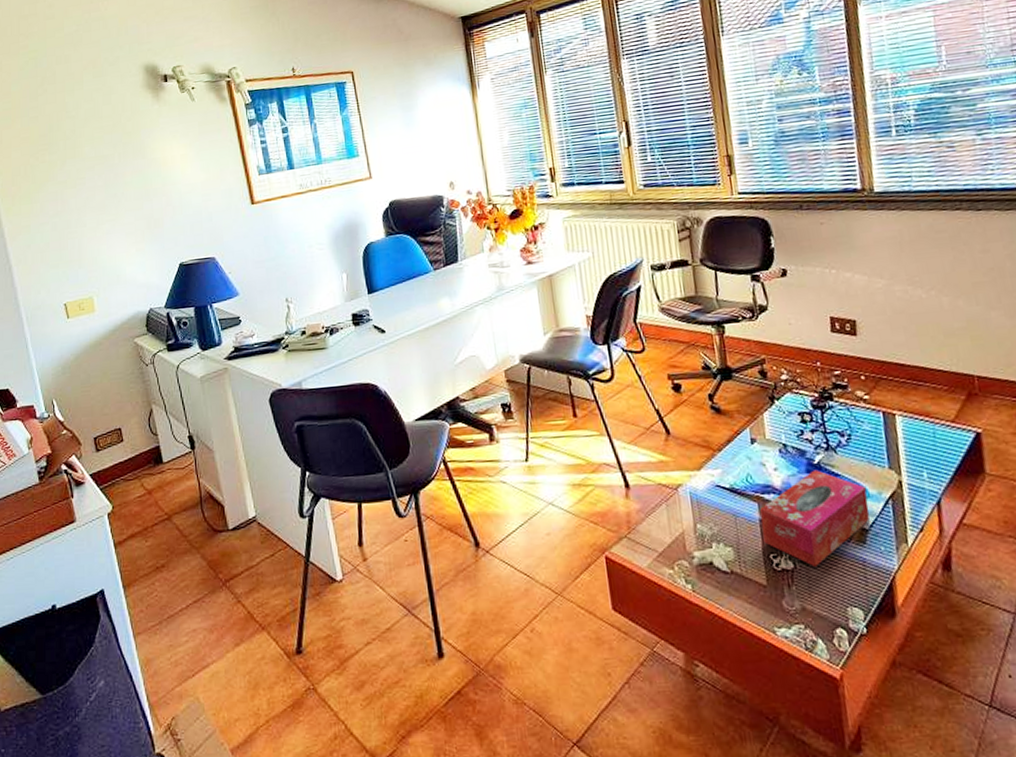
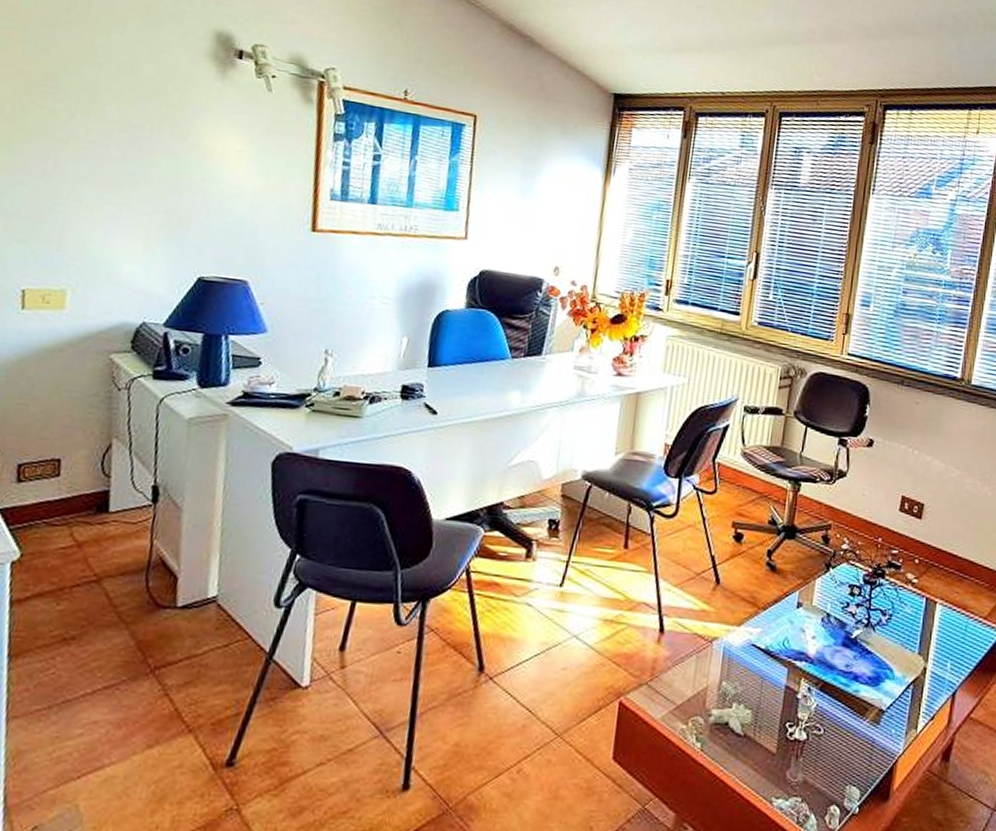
tissue box: present [760,470,870,567] -> none [784,644,892,741]

